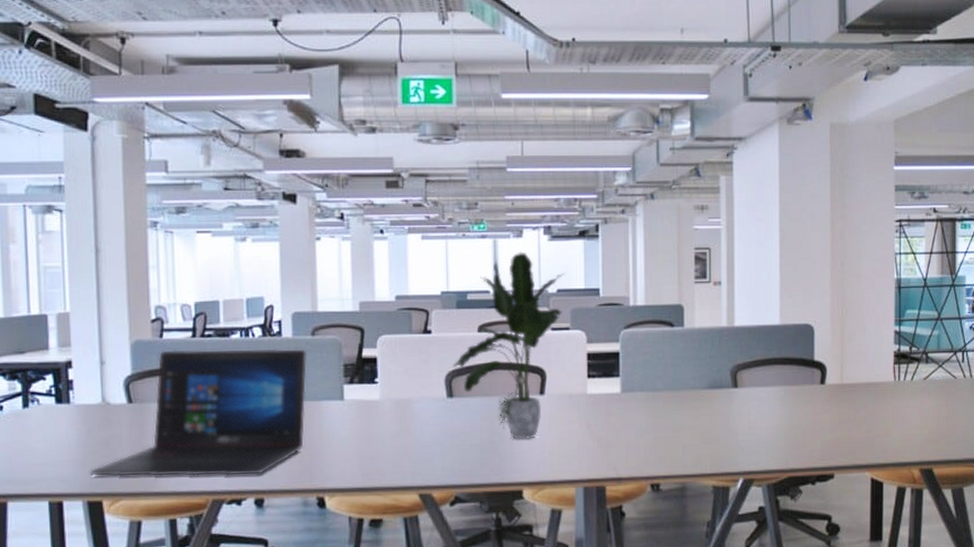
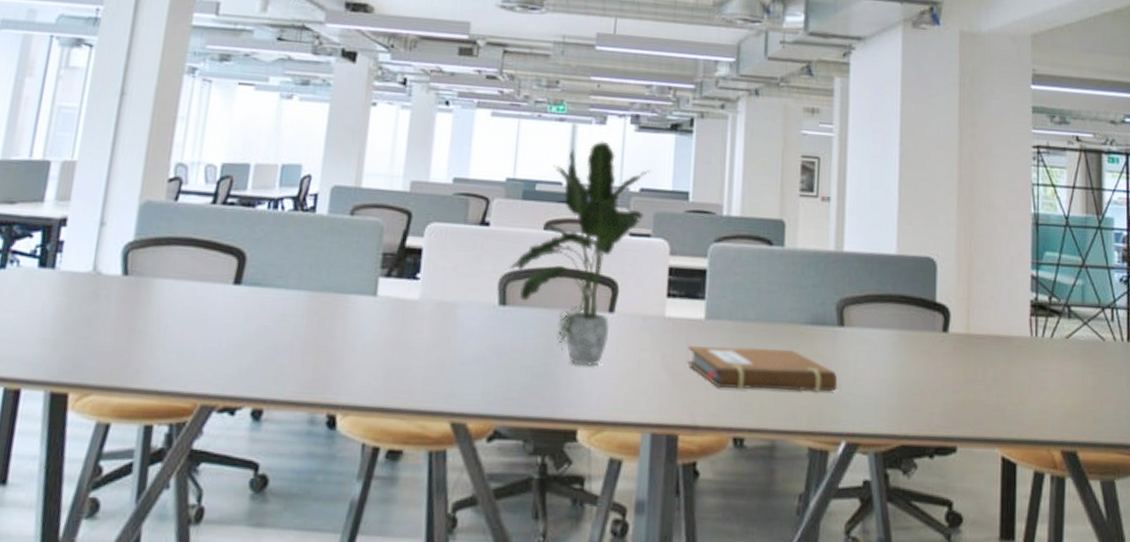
laptop: present [90,348,307,476] -> none [61,215,342,379]
notebook: none [608,410,735,447] -> present [687,346,838,392]

